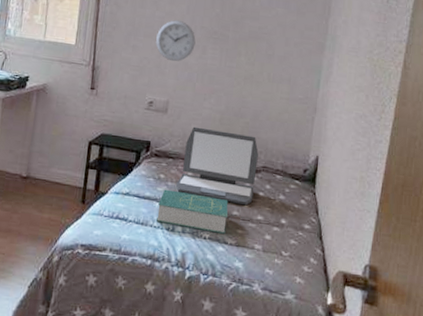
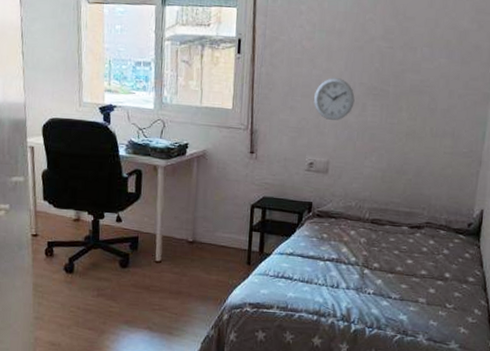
book: present [155,189,229,234] -> none [320,248,392,289]
laptop: present [176,126,259,206] -> none [339,186,422,261]

